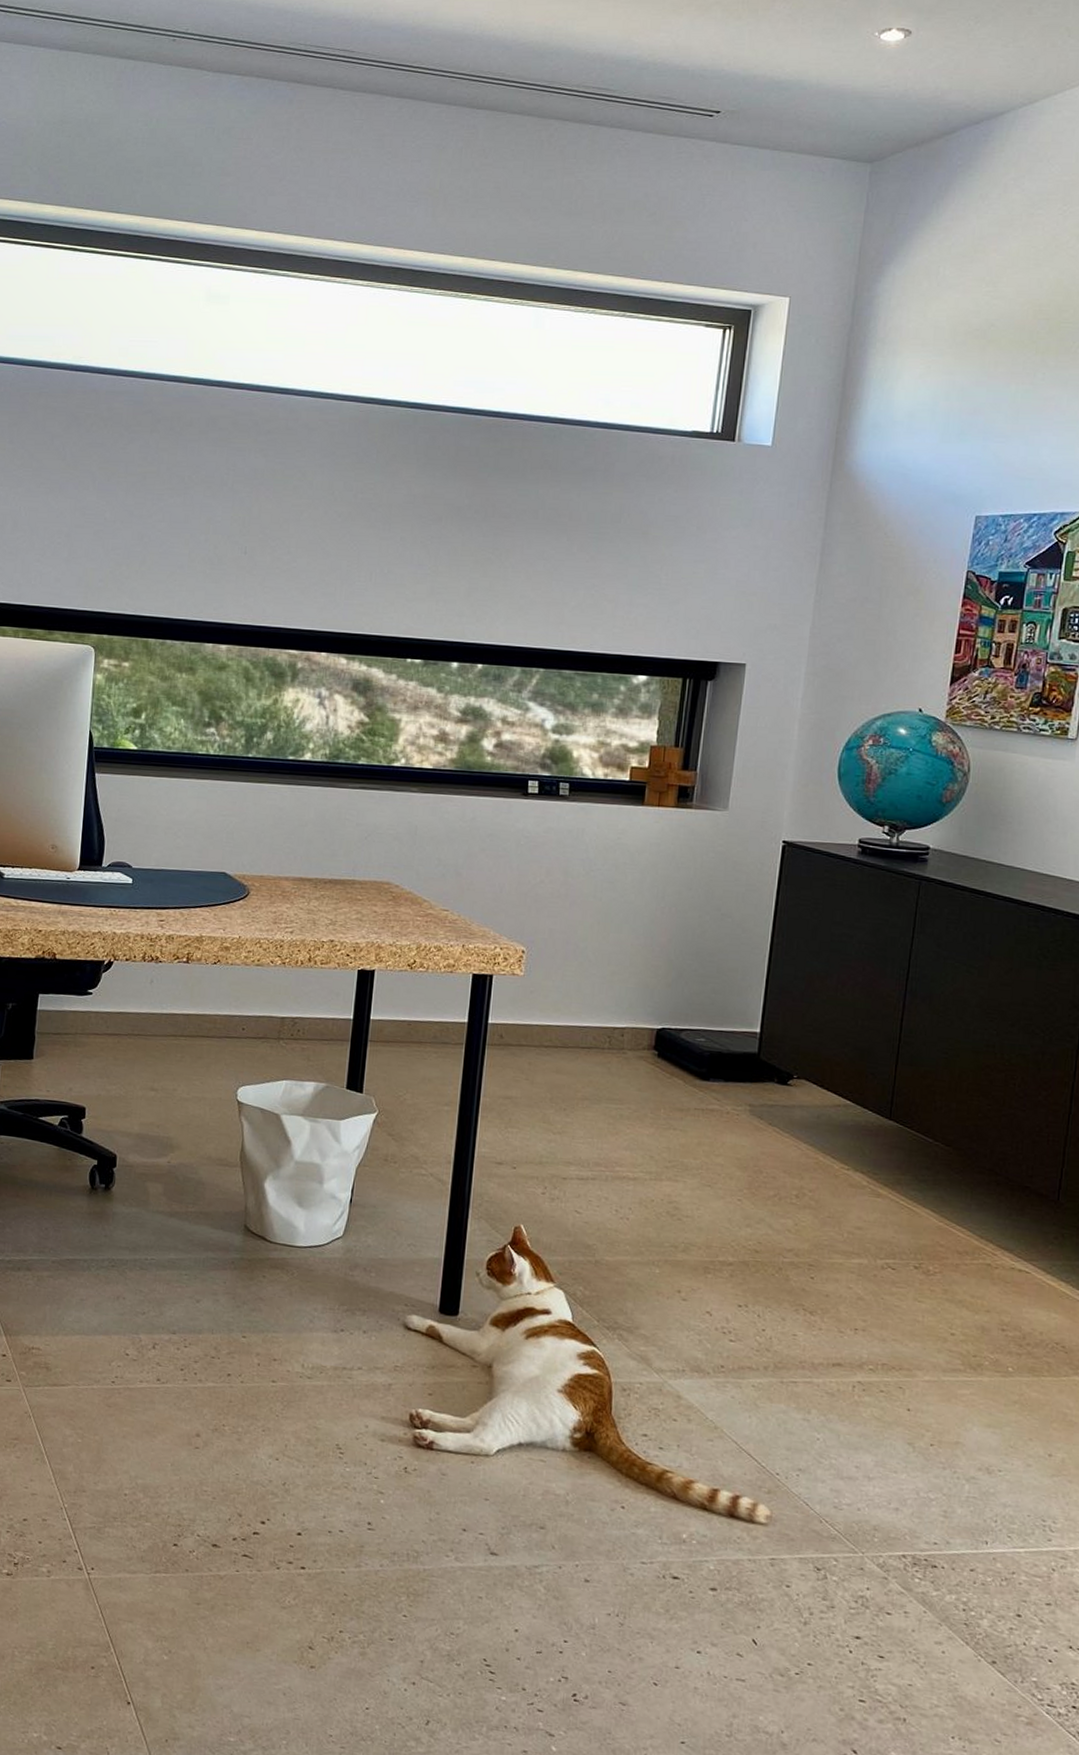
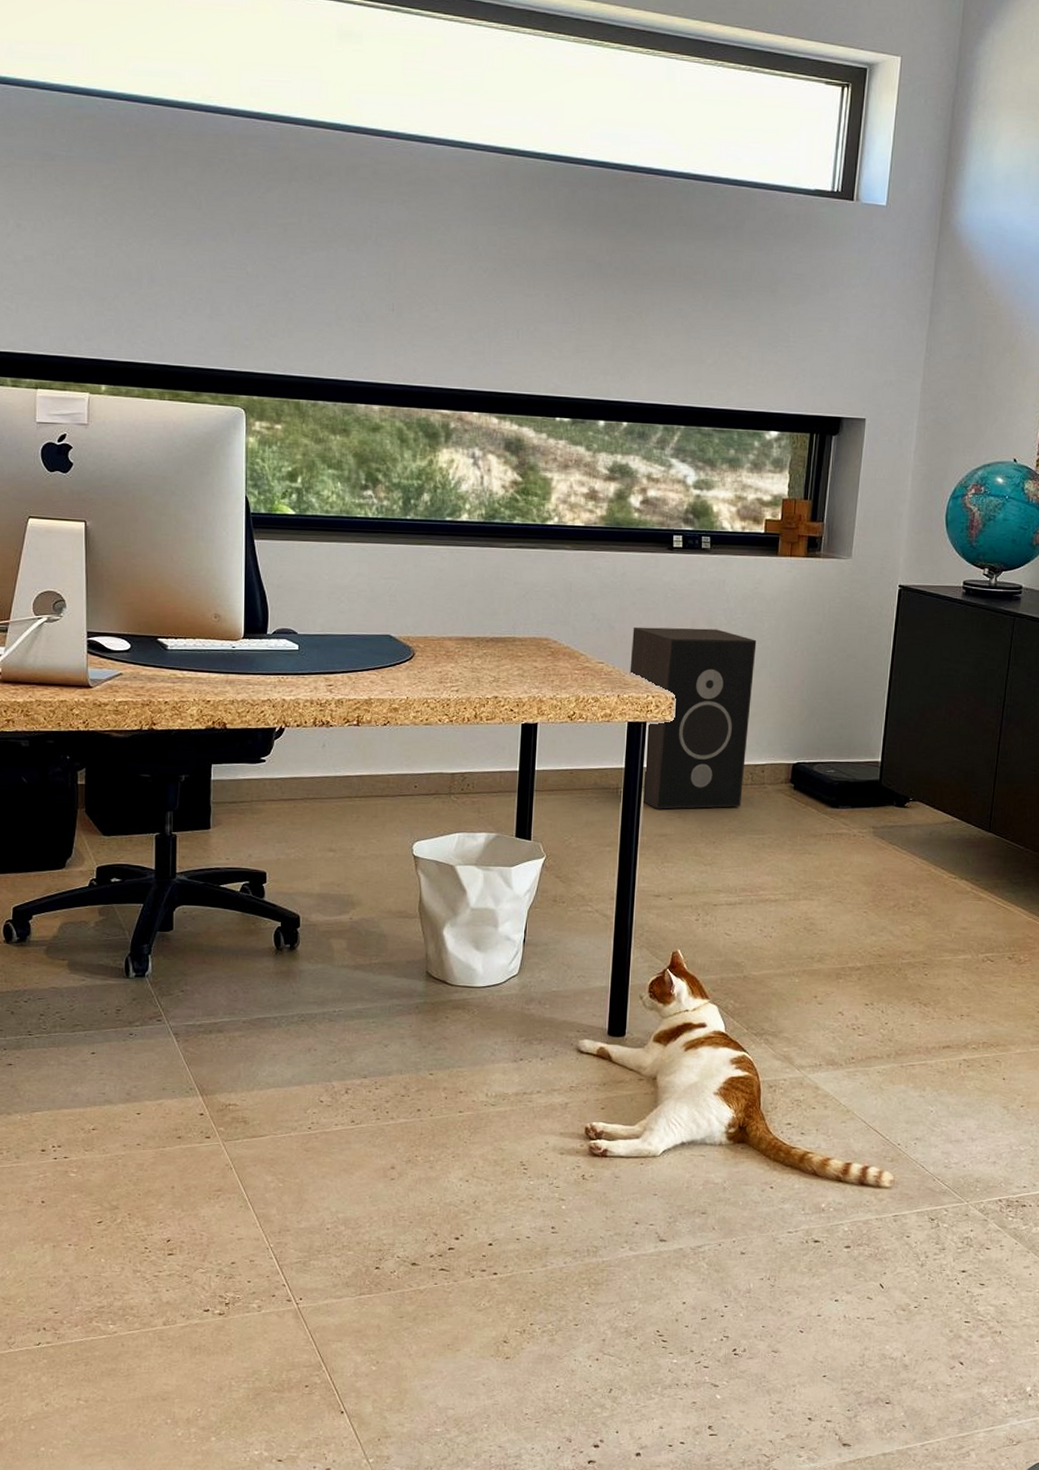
speaker: none [476,874,619,1073] -> present [629,626,757,809]

